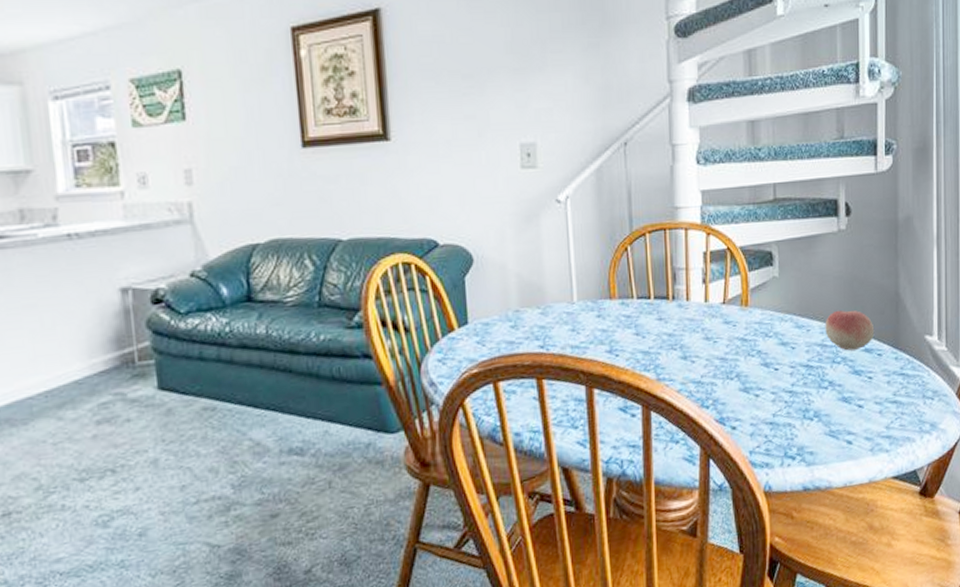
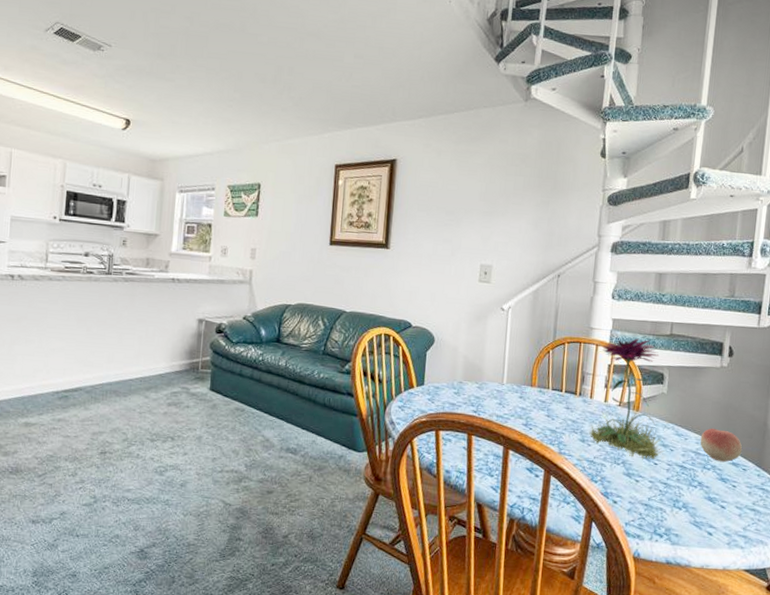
flower: none [690,210,786,367] -> present [588,338,666,460]

